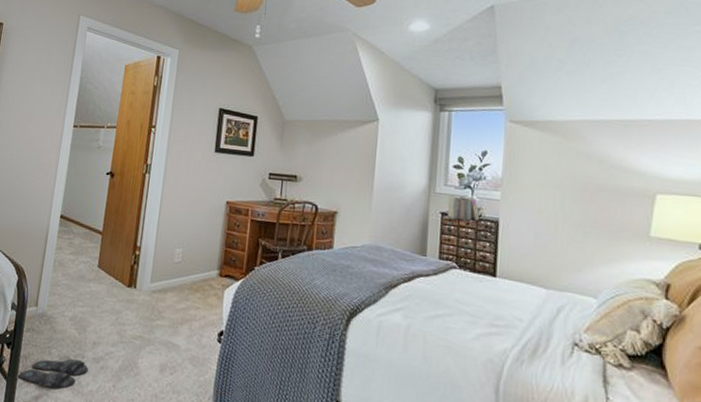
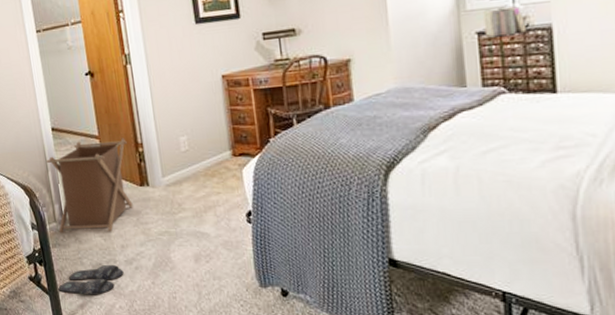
laundry basket: none [37,232,127,327] -> present [46,138,133,233]

